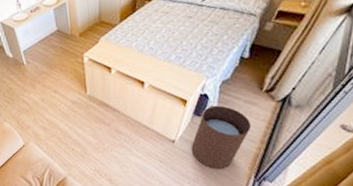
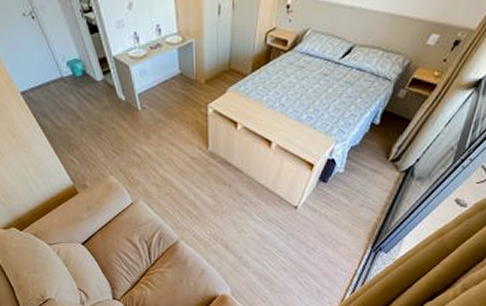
waste bin: present [191,105,252,170] -> none [313,172,374,238]

